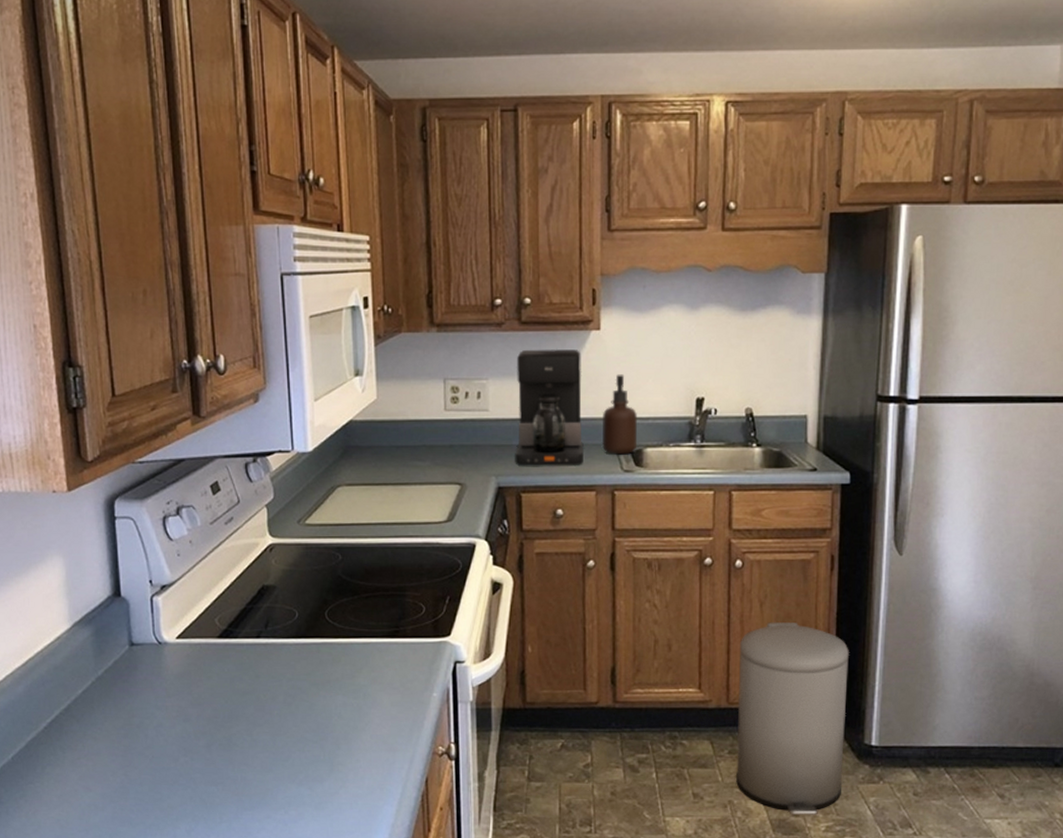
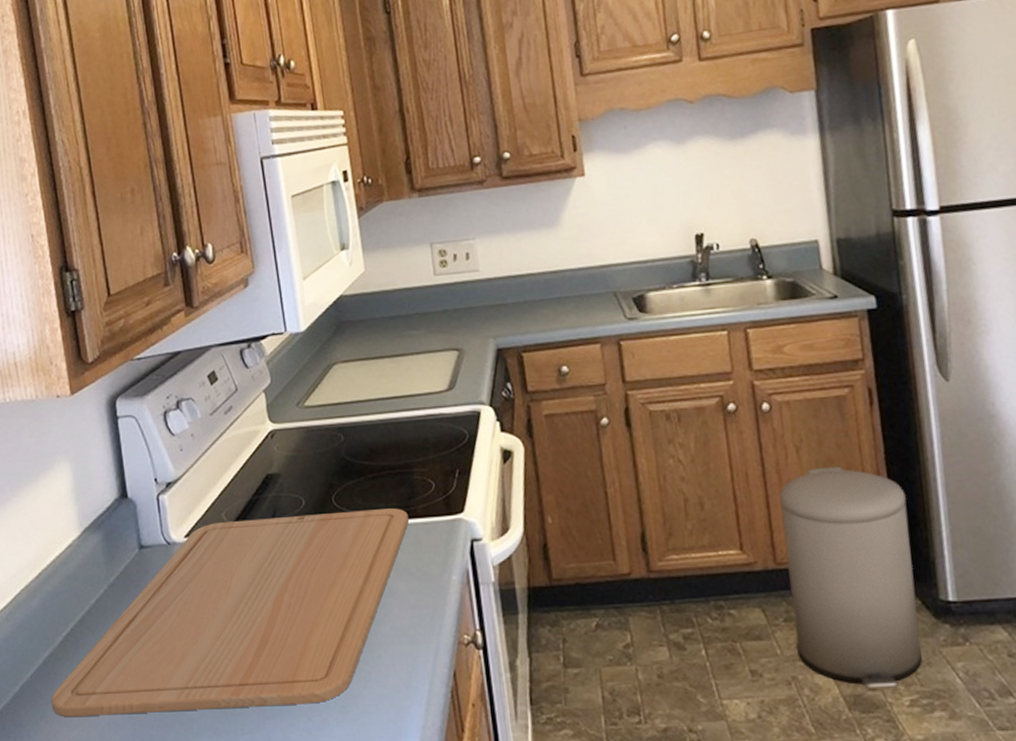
chopping board: none [32,626,397,799] -> present [51,508,409,718]
coffee maker: present [515,349,584,466] -> none [502,199,584,325]
soap dispenser: present [601,374,638,455] -> none [598,218,639,303]

